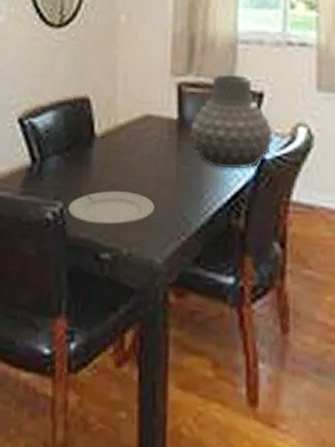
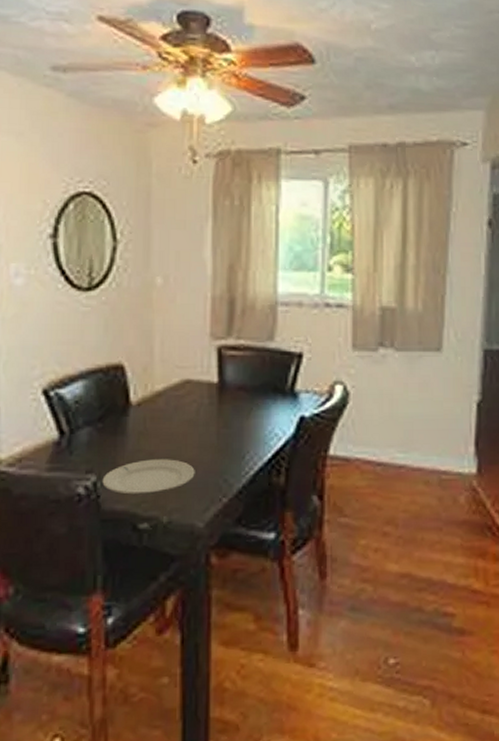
vase: present [190,73,274,169] -> none [230,336,312,429]

